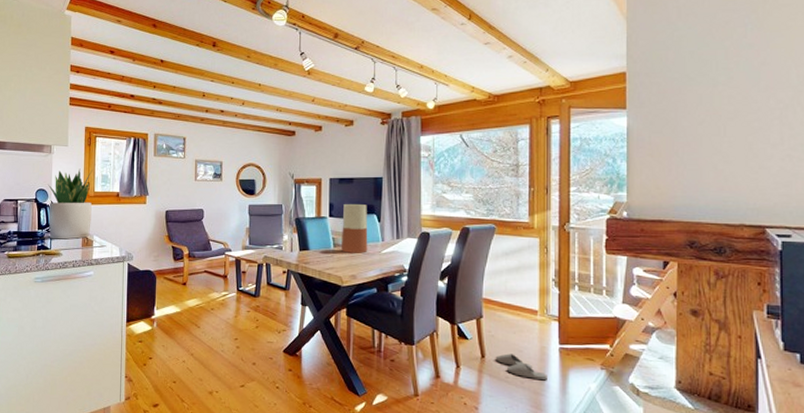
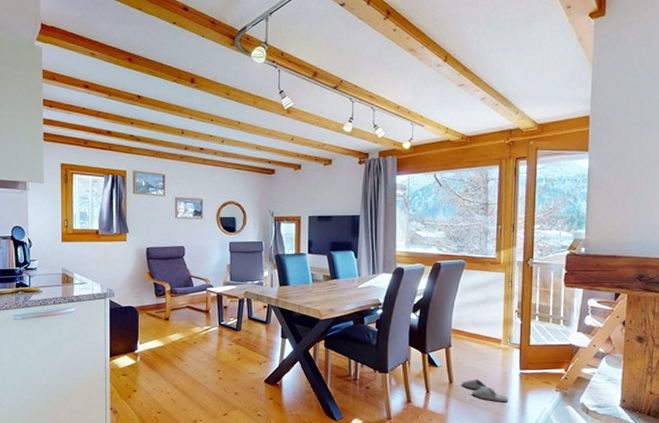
planter: present [47,168,93,240] -> none [24,205,71,277]
vase: present [342,203,368,253] -> none [320,240,346,288]

